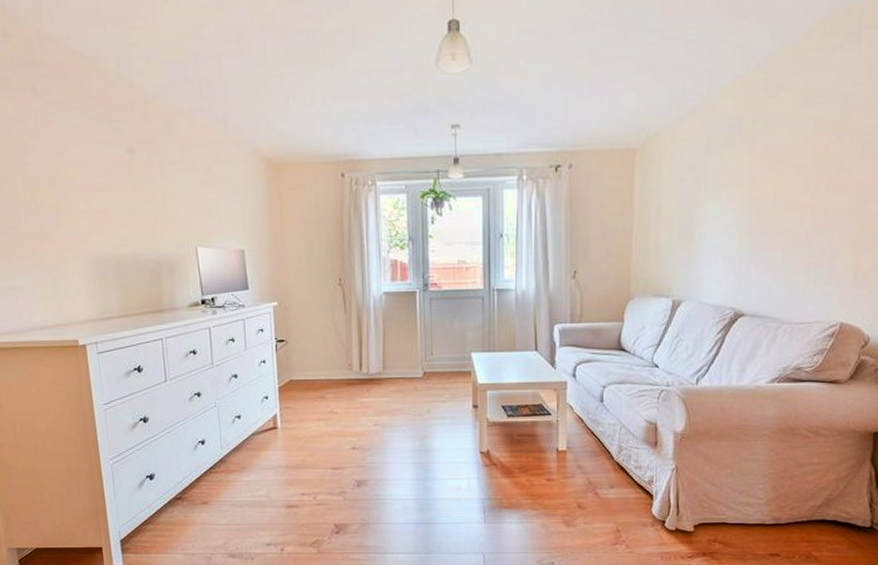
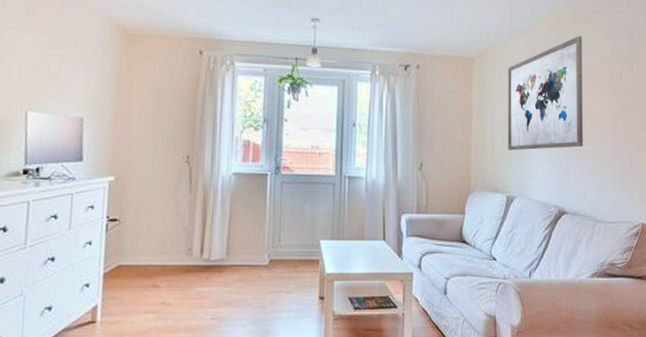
wall art: none [675,105,777,250] -> present [507,35,583,151]

